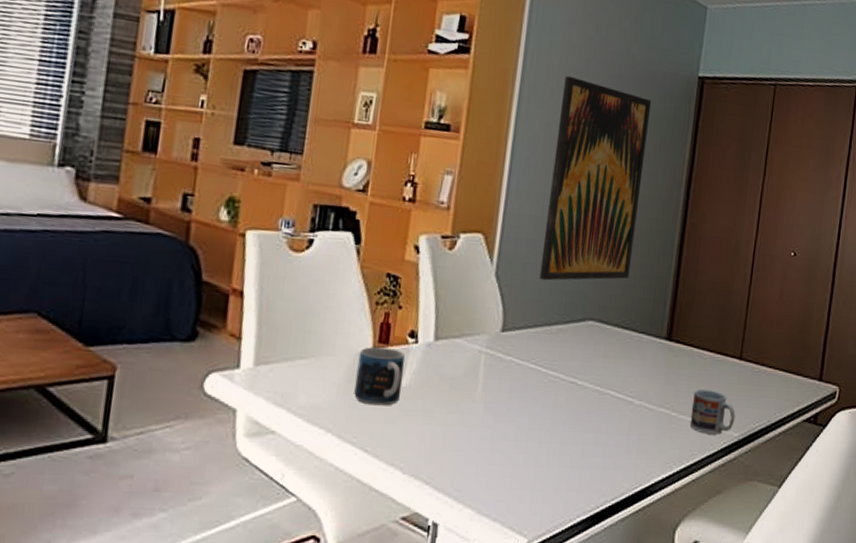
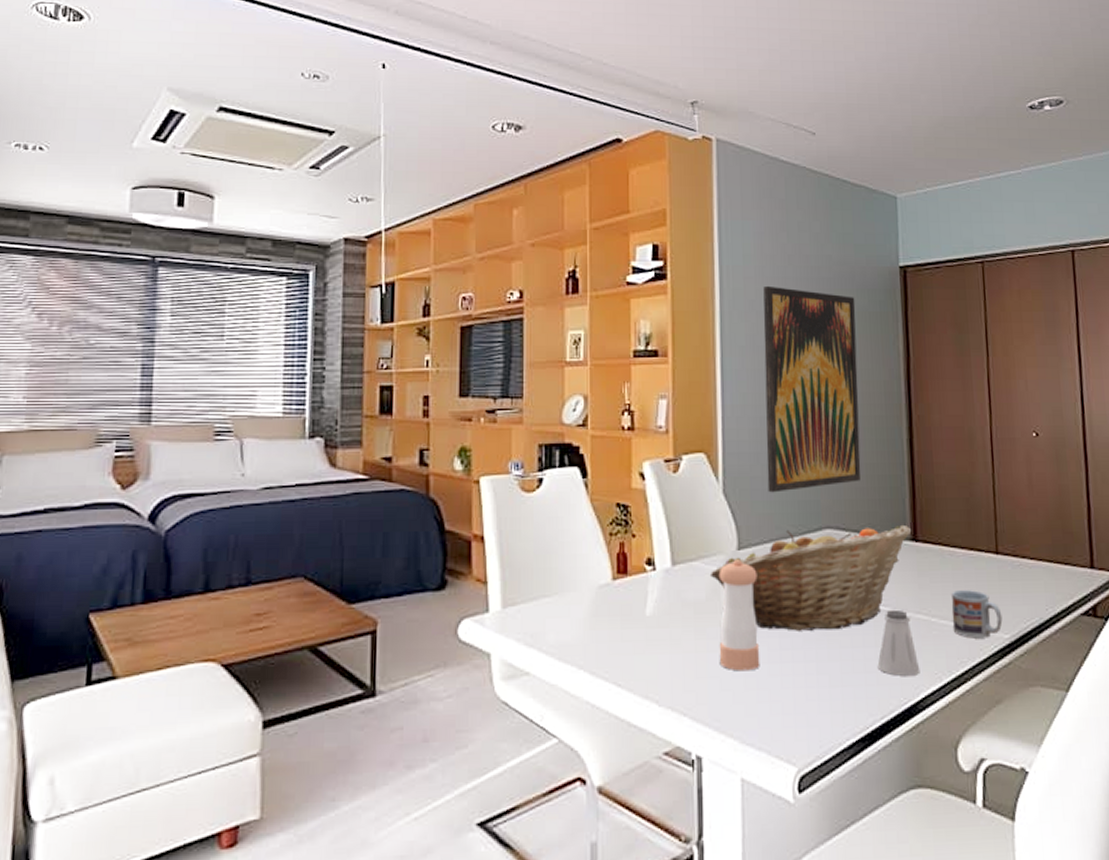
mug: present [354,347,405,406] -> none [600,578,646,638]
pepper shaker: none [468,341,517,447] -> present [718,560,760,671]
fruit basket: none [470,317,668,416] -> present [709,524,912,631]
saltshaker: none [616,401,655,463] -> present [877,609,920,676]

